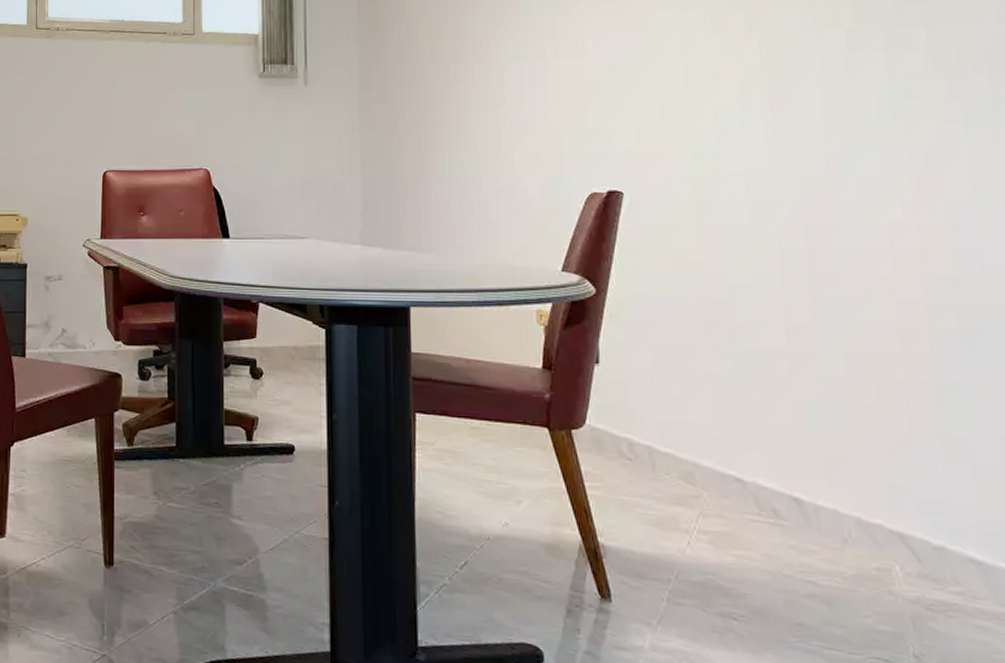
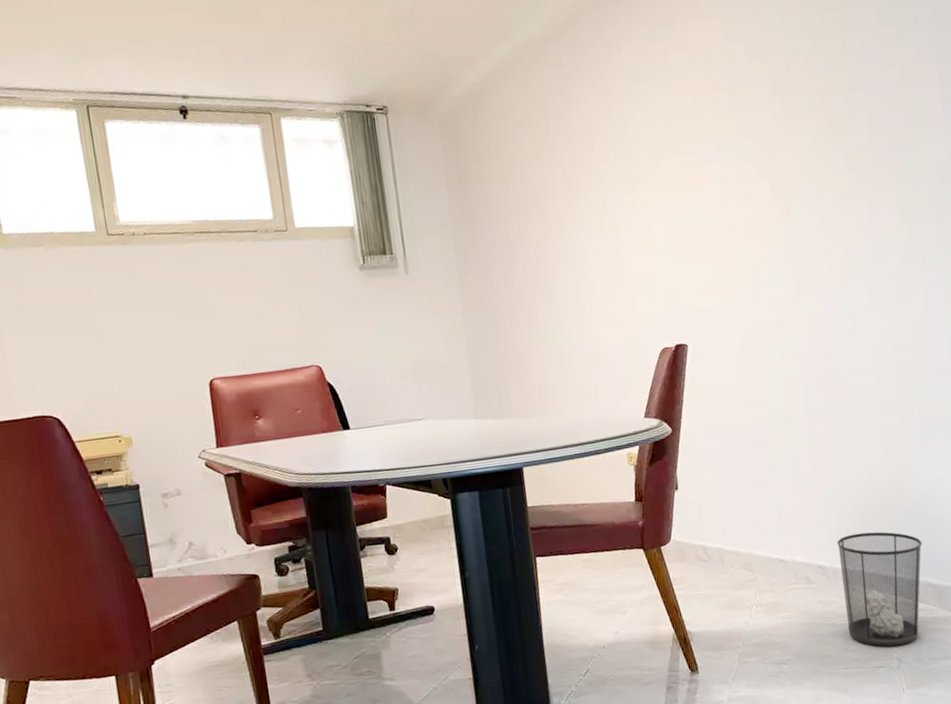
waste bin: none [822,464,959,638] -> present [837,531,922,647]

